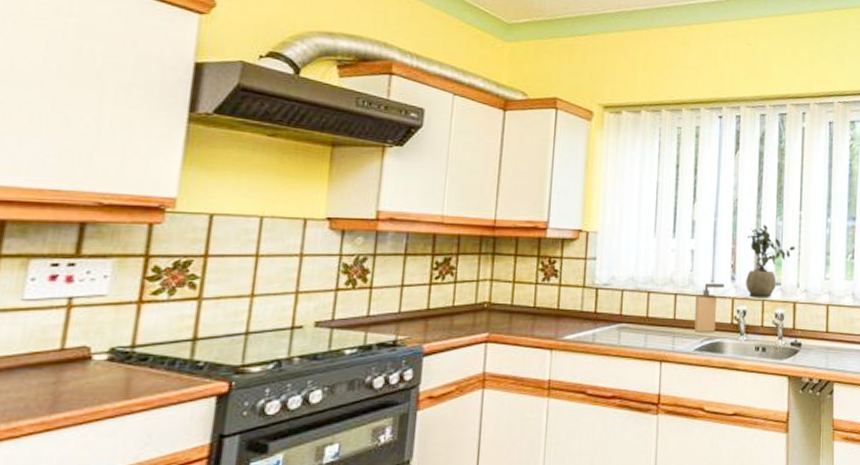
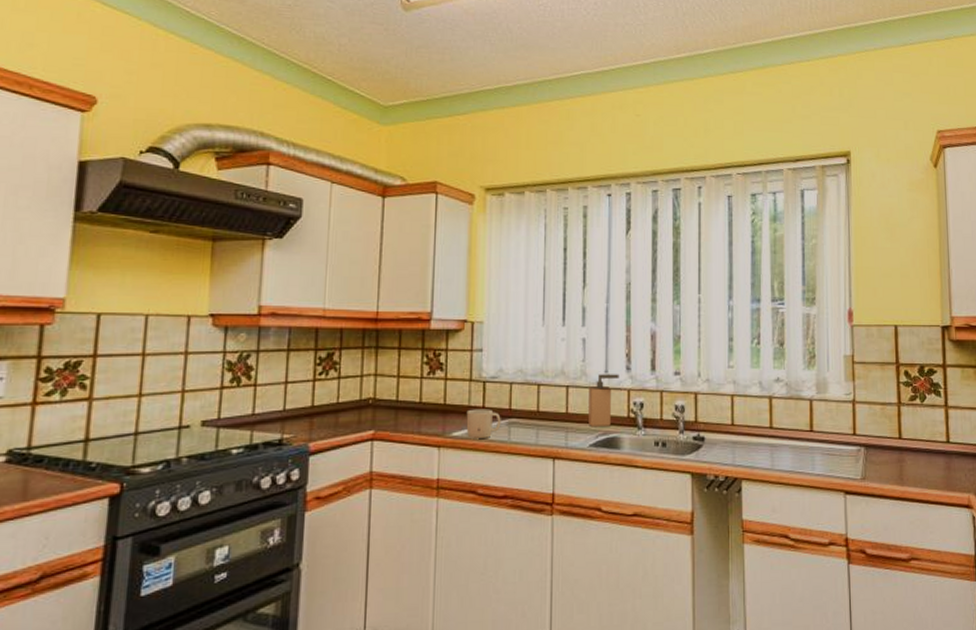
mug: none [578,314,612,343] -> present [466,409,501,440]
potted plant: present [746,225,795,298] -> none [642,310,695,389]

